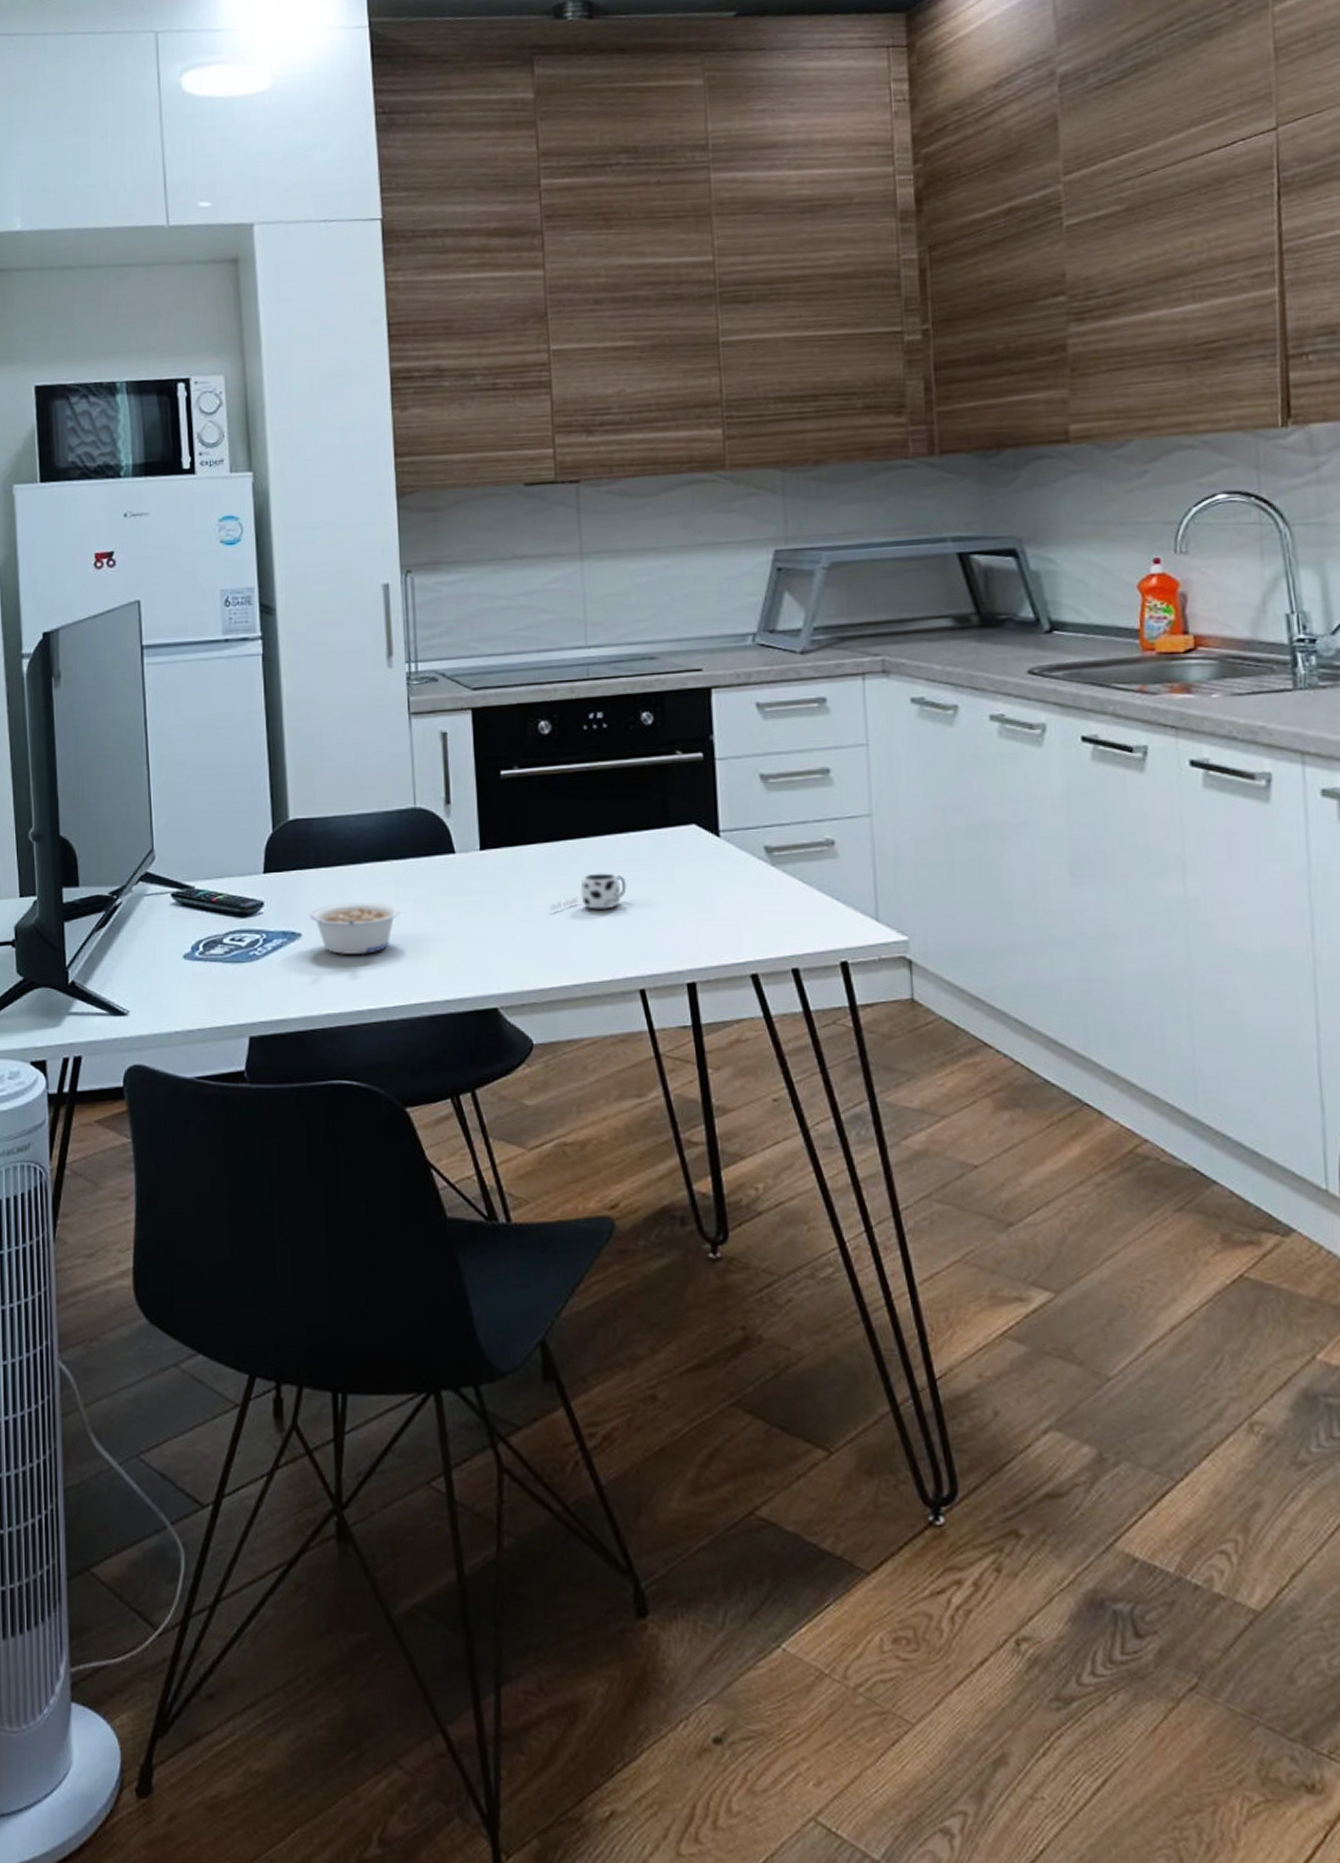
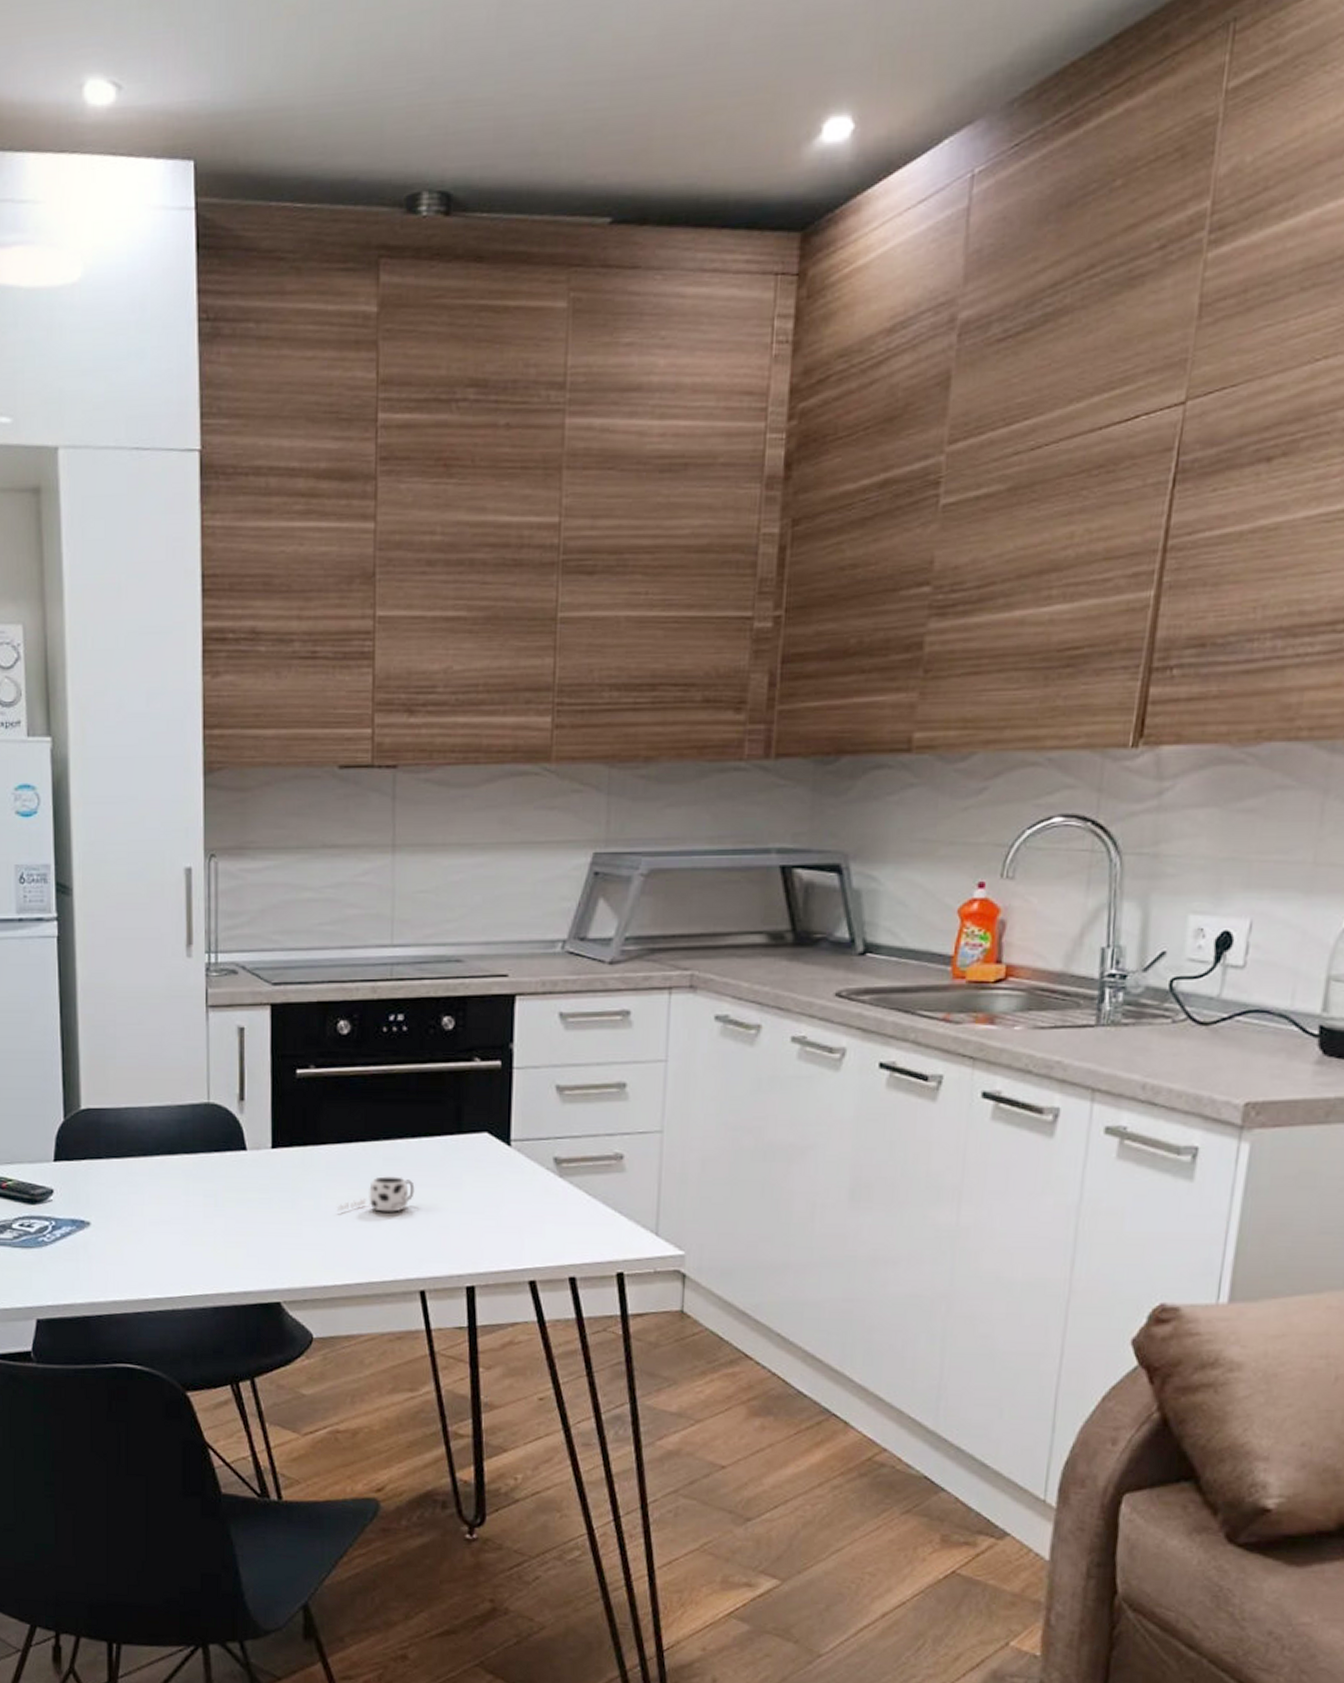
legume: present [308,901,400,954] -> none [98,1194,189,1245]

